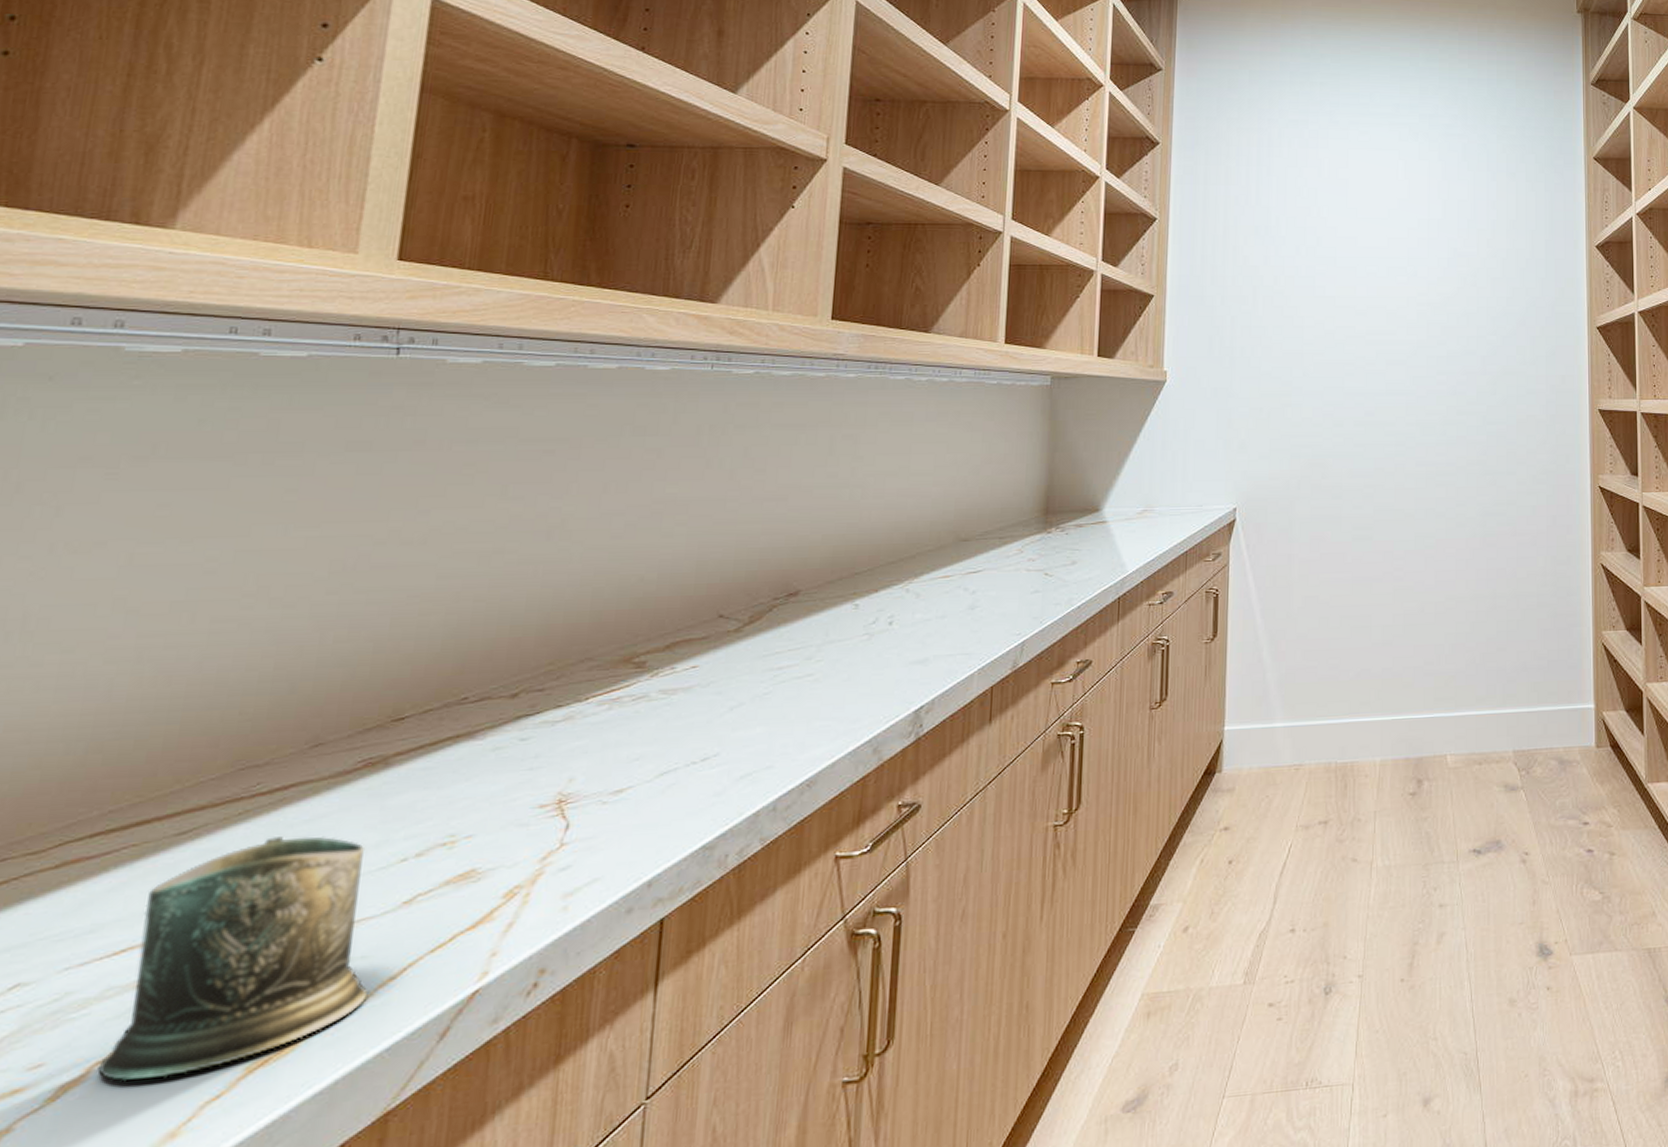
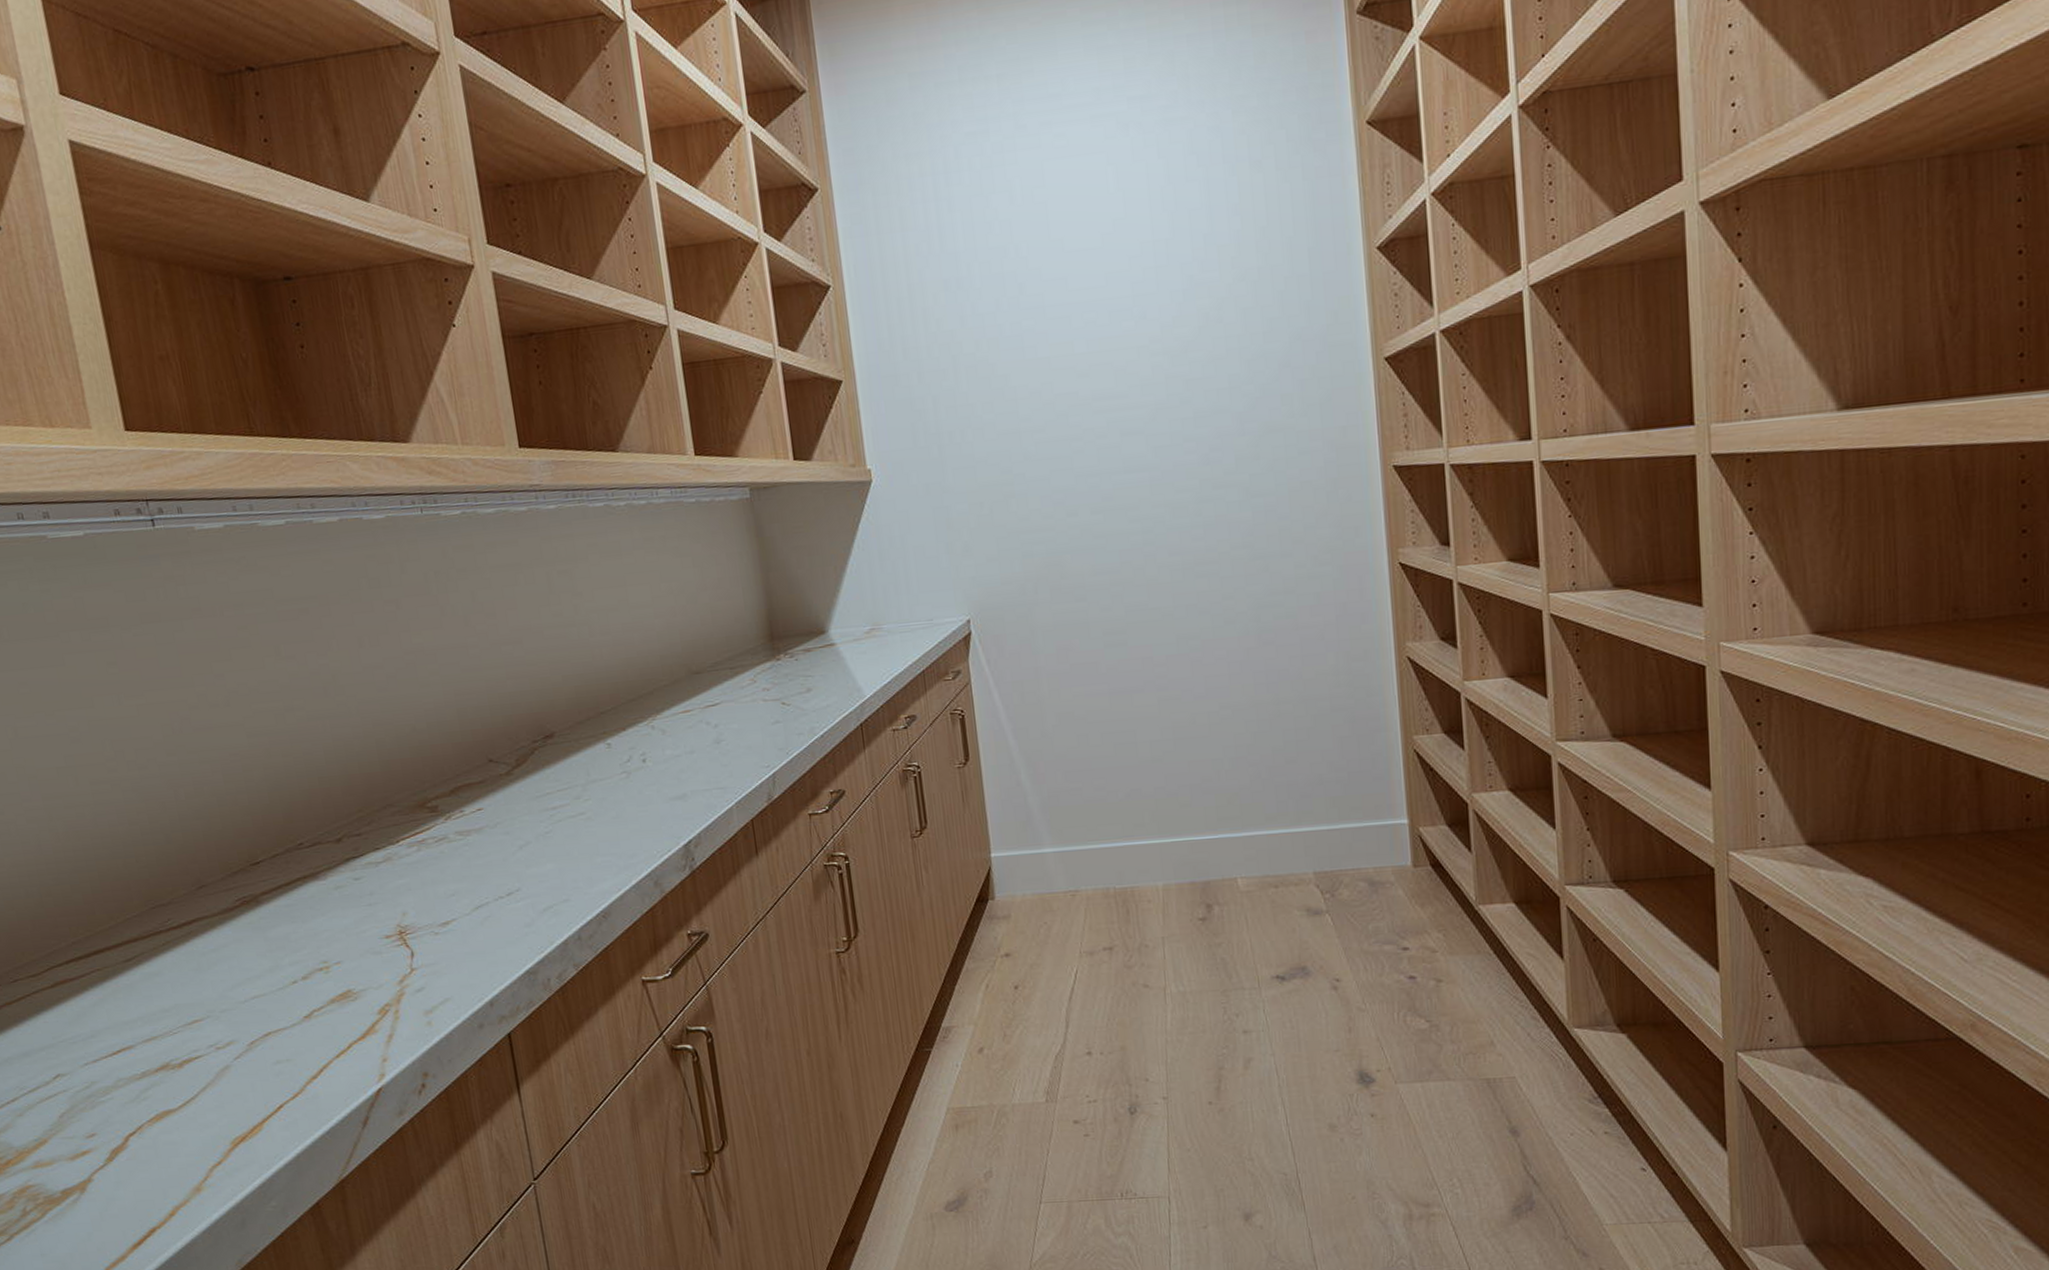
mug: present [97,836,369,1082] -> none [121,962,301,1149]

